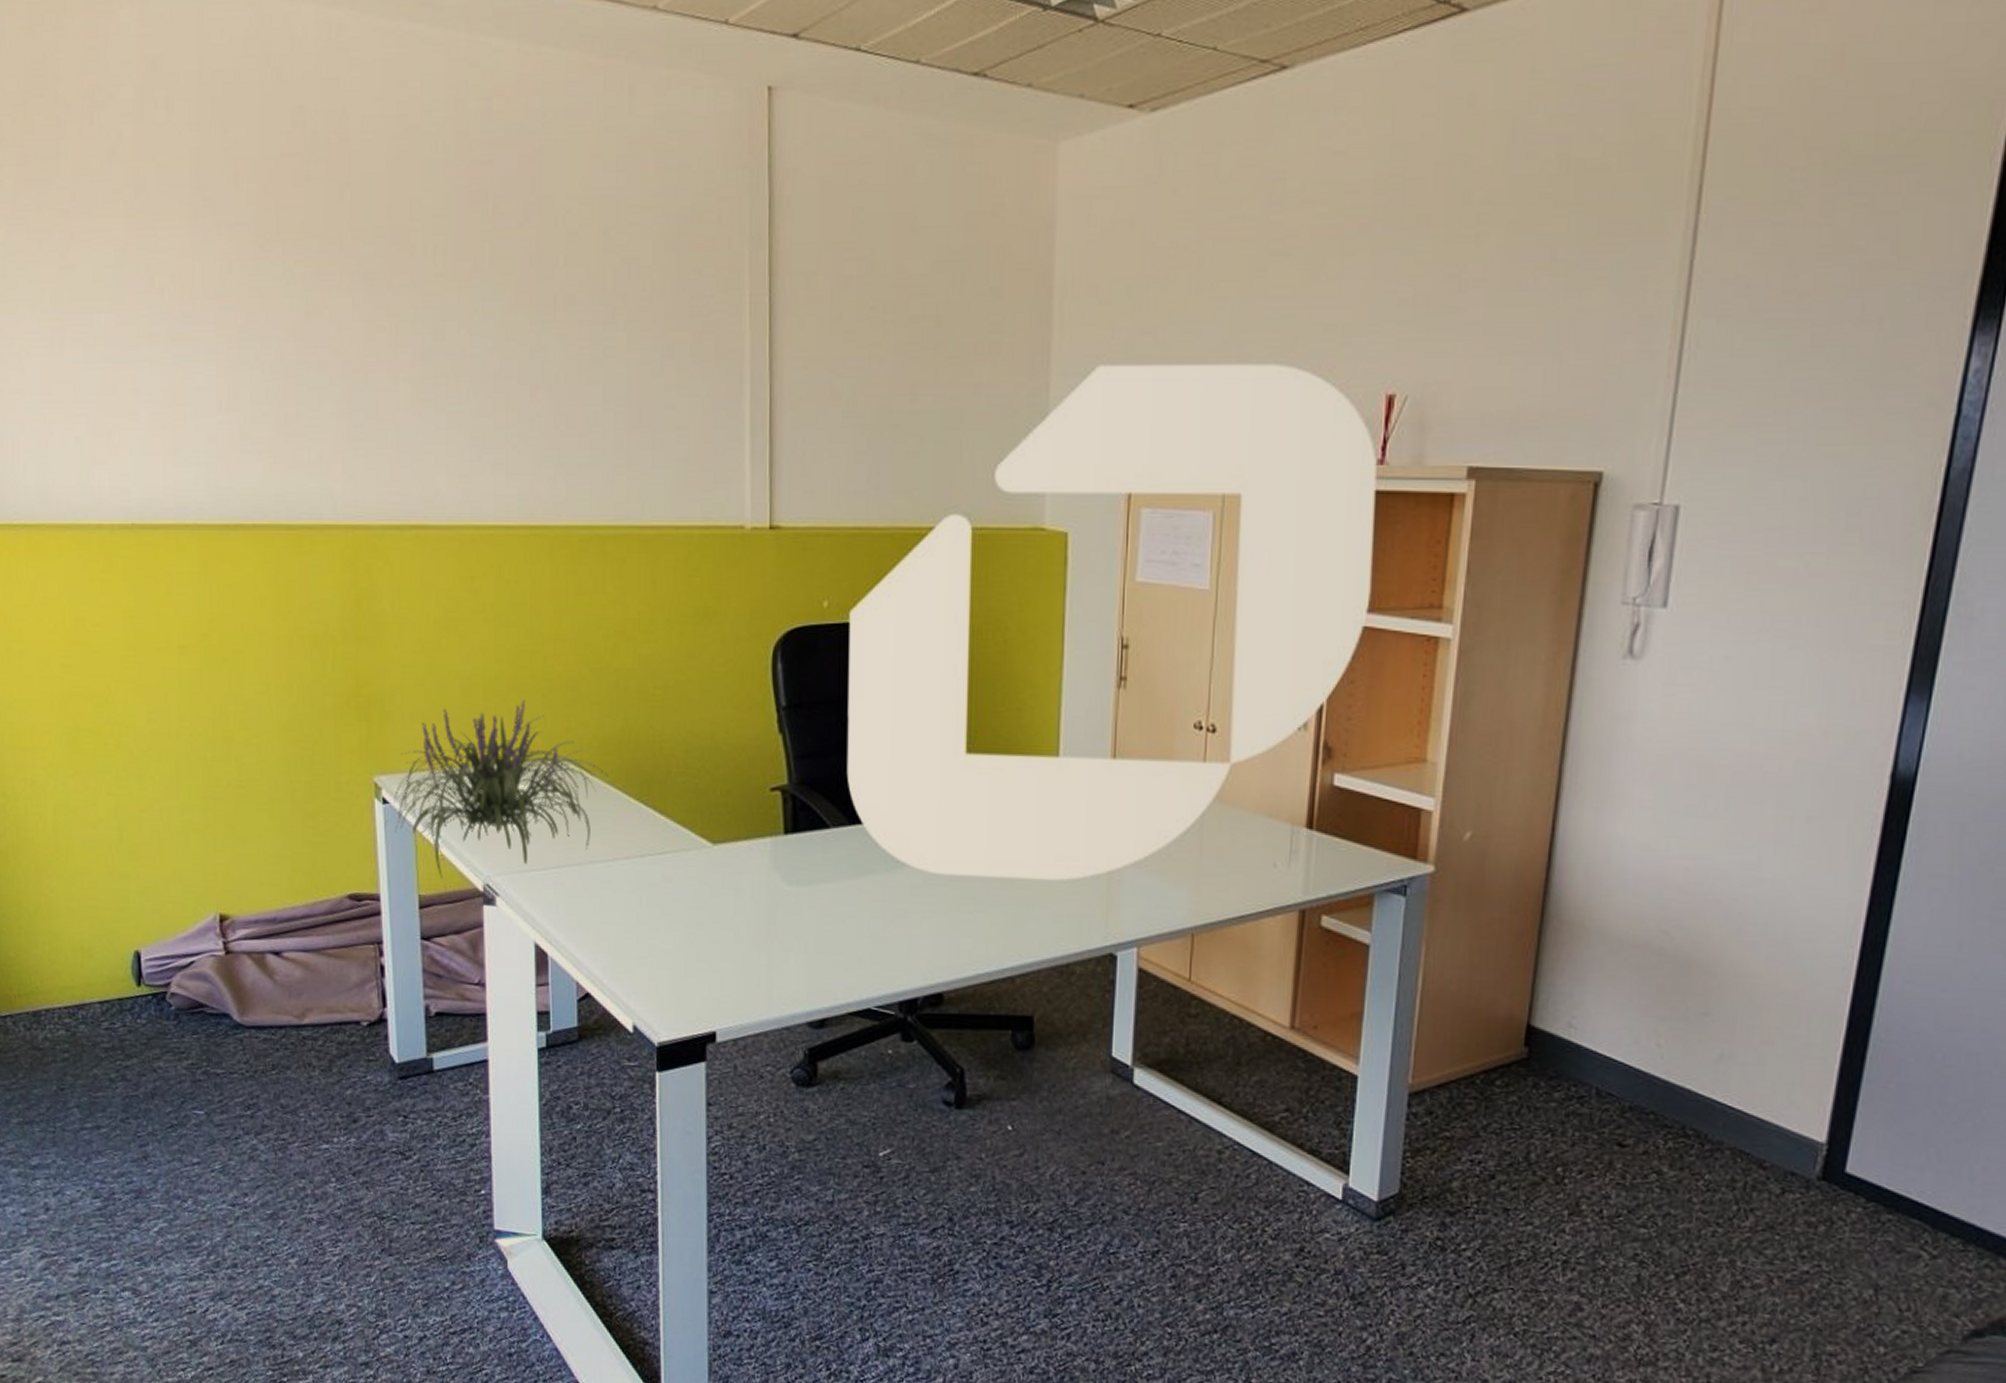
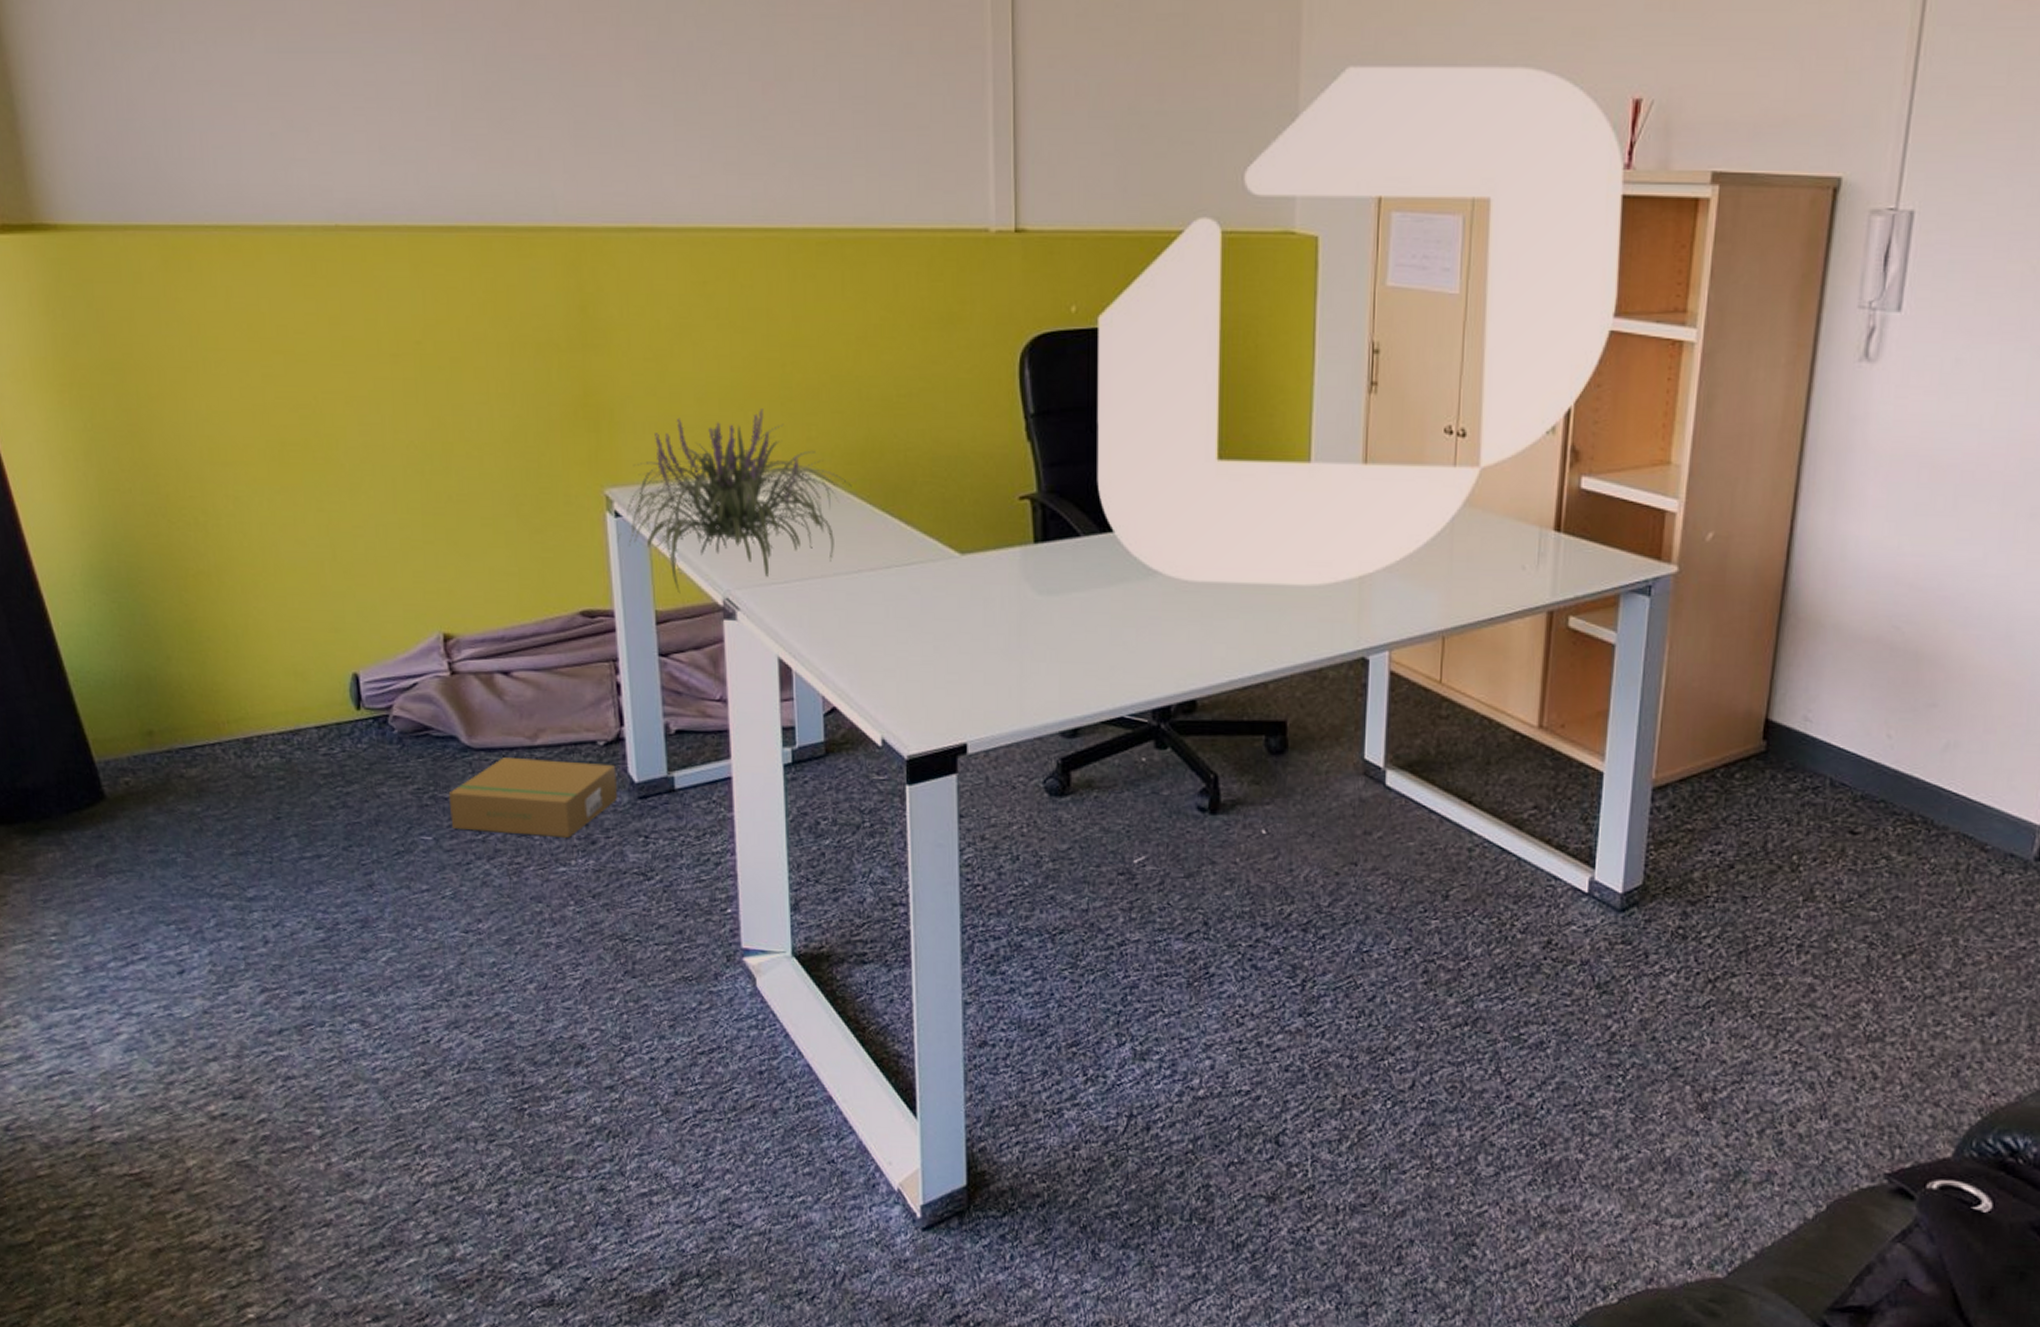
box: none [220,1035,380,1116] -> present [448,757,618,838]

